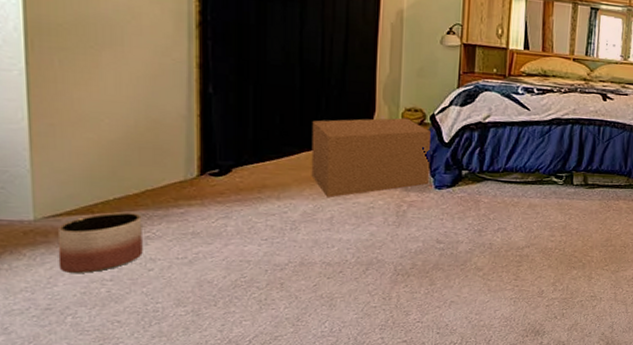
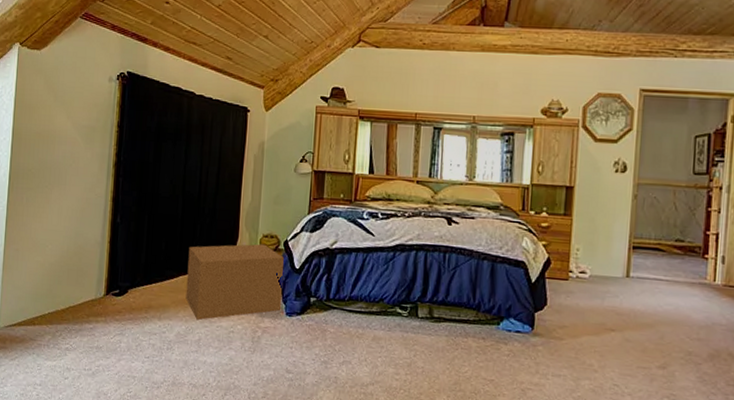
planter: present [57,212,143,273] -> none [9,325,65,377]

